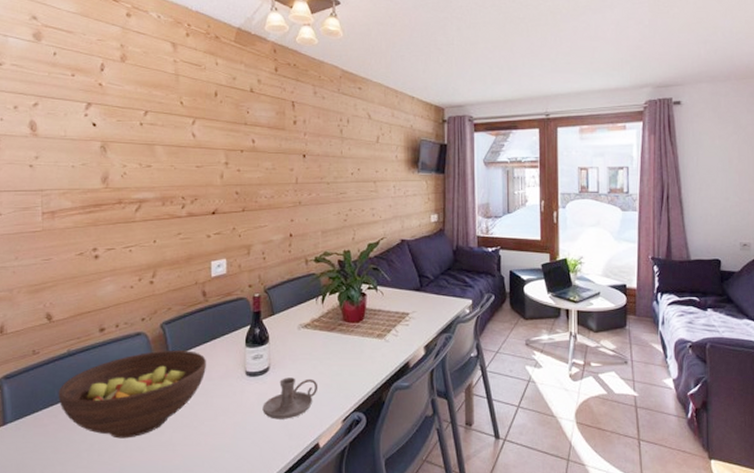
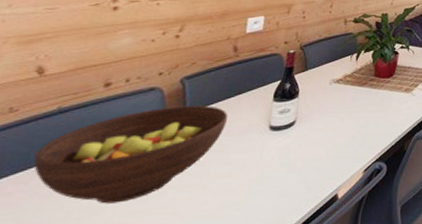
candle holder: present [262,377,318,420] -> none [282,130,344,173]

